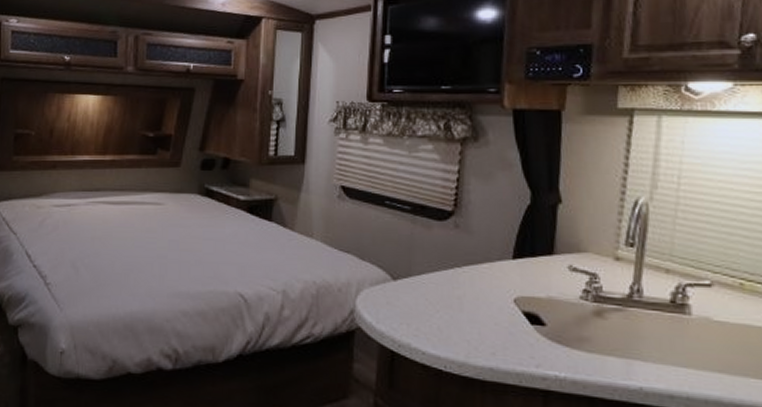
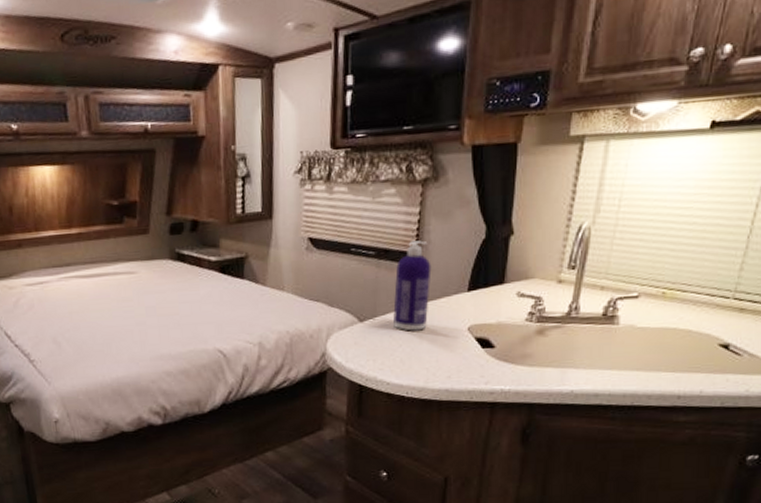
spray bottle: none [429,199,472,297] -> present [392,240,432,331]

